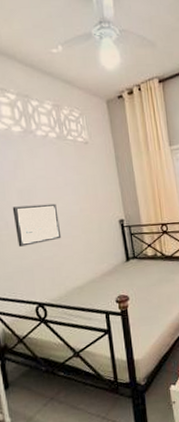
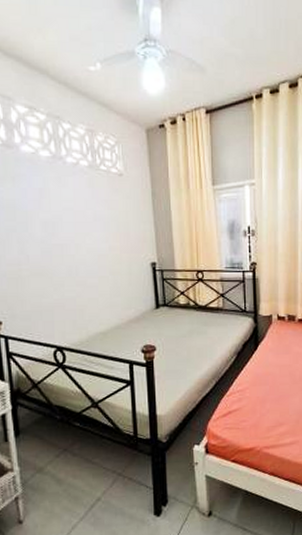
wall art: present [12,203,62,247] -> none [34,239,87,284]

